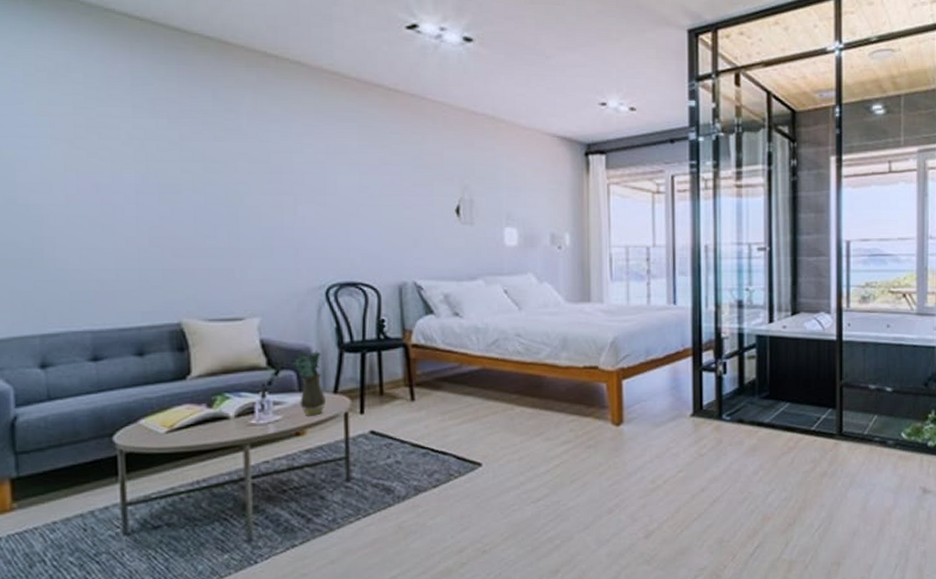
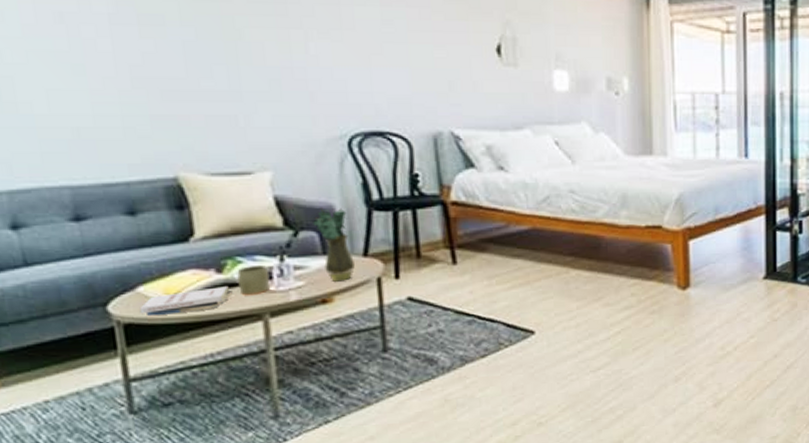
books: none [140,419,221,446] -> present [139,285,234,317]
mug: none [224,401,252,428] -> present [237,266,270,296]

